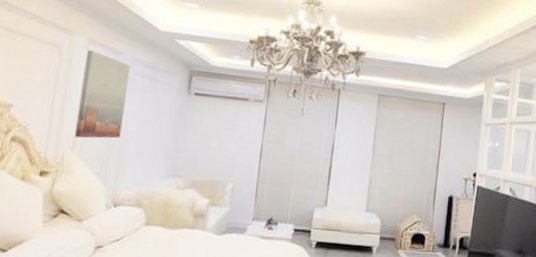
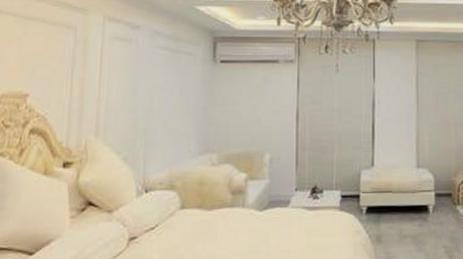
wall art: present [75,50,131,139] -> none [97,28,150,122]

